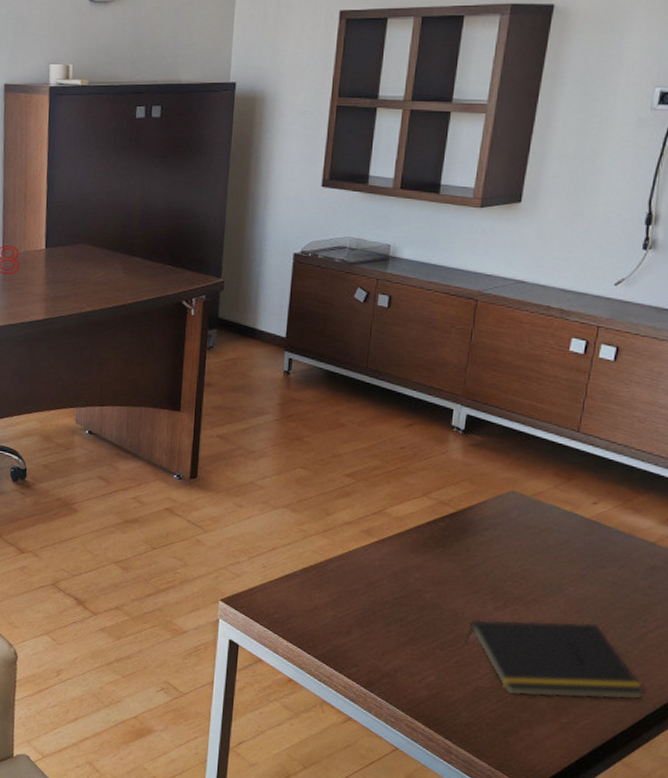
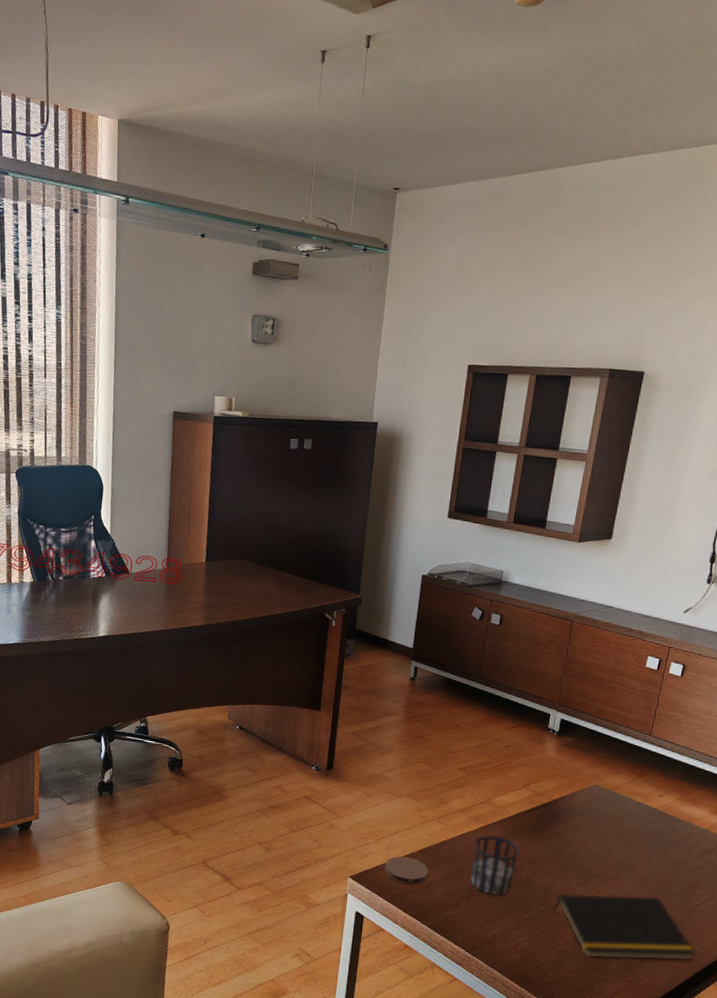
coaster: none [261,576,313,609] -> present [384,856,428,885]
cup: none [363,551,422,622] -> present [470,835,520,896]

